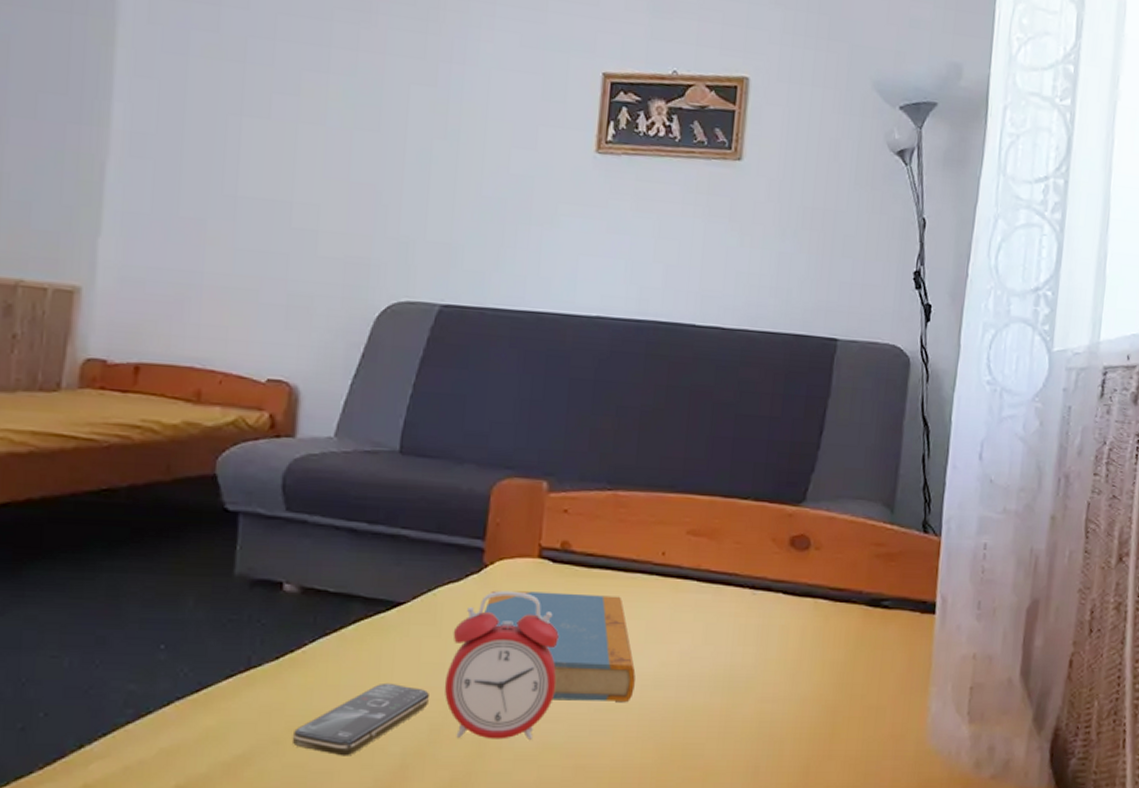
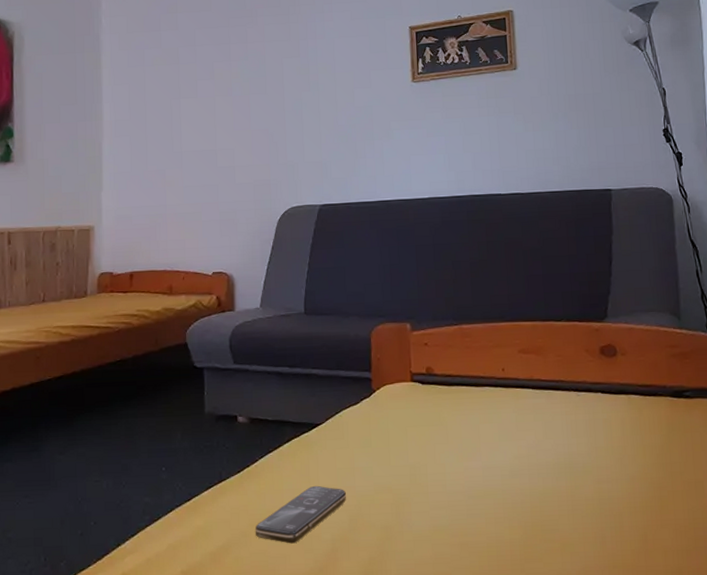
alarm clock: present [444,590,559,740] -> none [355,408,437,525]
book: present [484,590,636,702] -> none [377,406,497,491]

